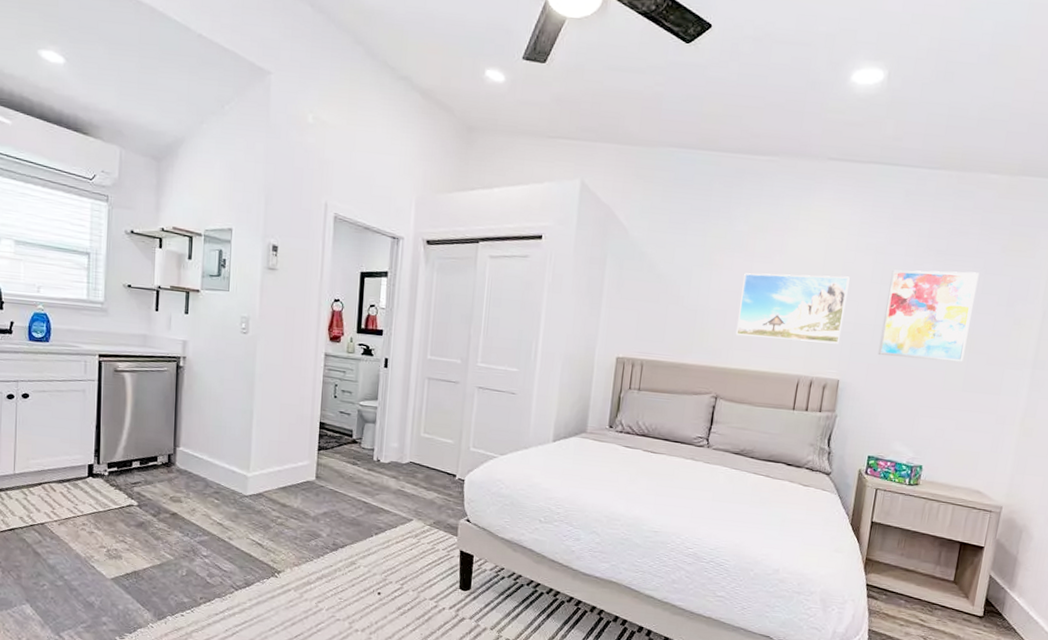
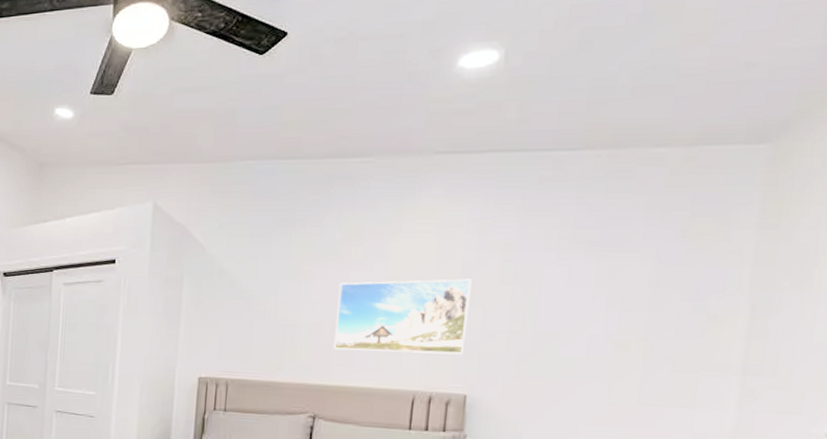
wall art: present [878,269,980,362] -> none [515,263,651,370]

